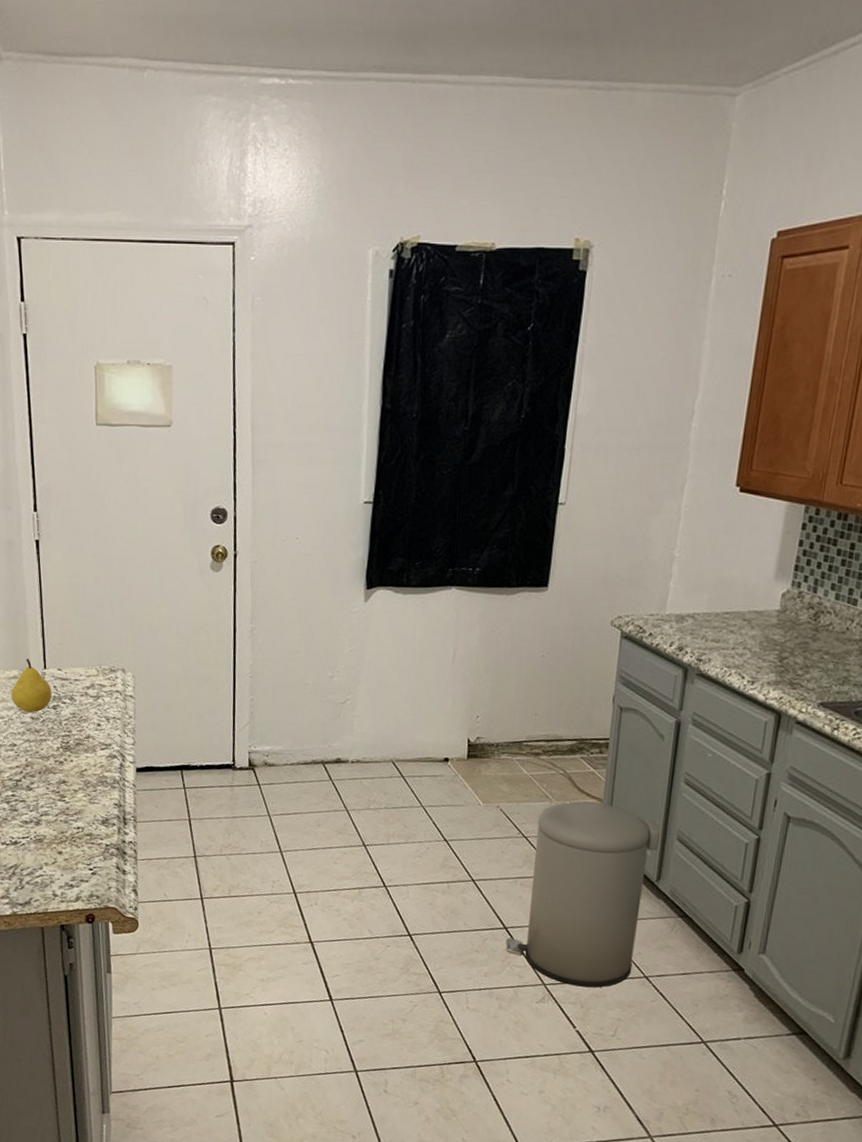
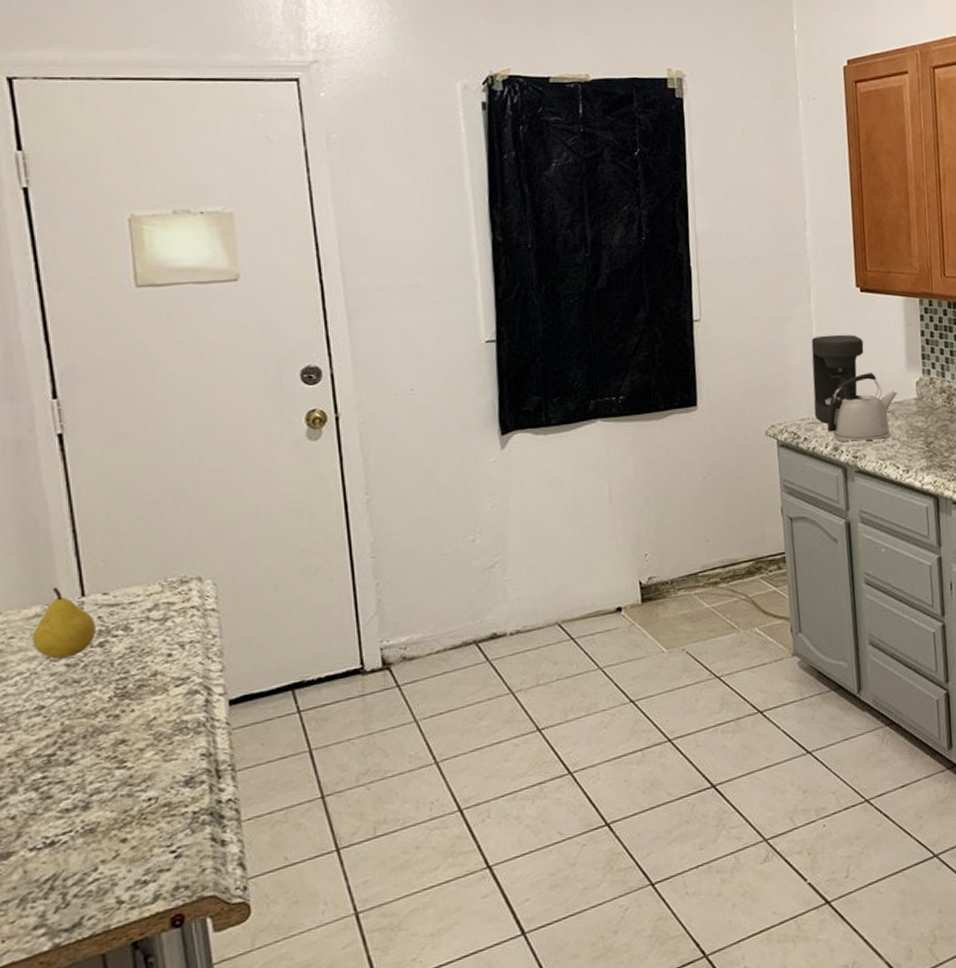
pedal bin: present [505,801,660,988] -> none [716,622,853,833]
coffee maker: none [664,533,732,624] -> present [811,334,864,424]
kettle: none [675,577,759,648] -> present [827,373,898,442]

